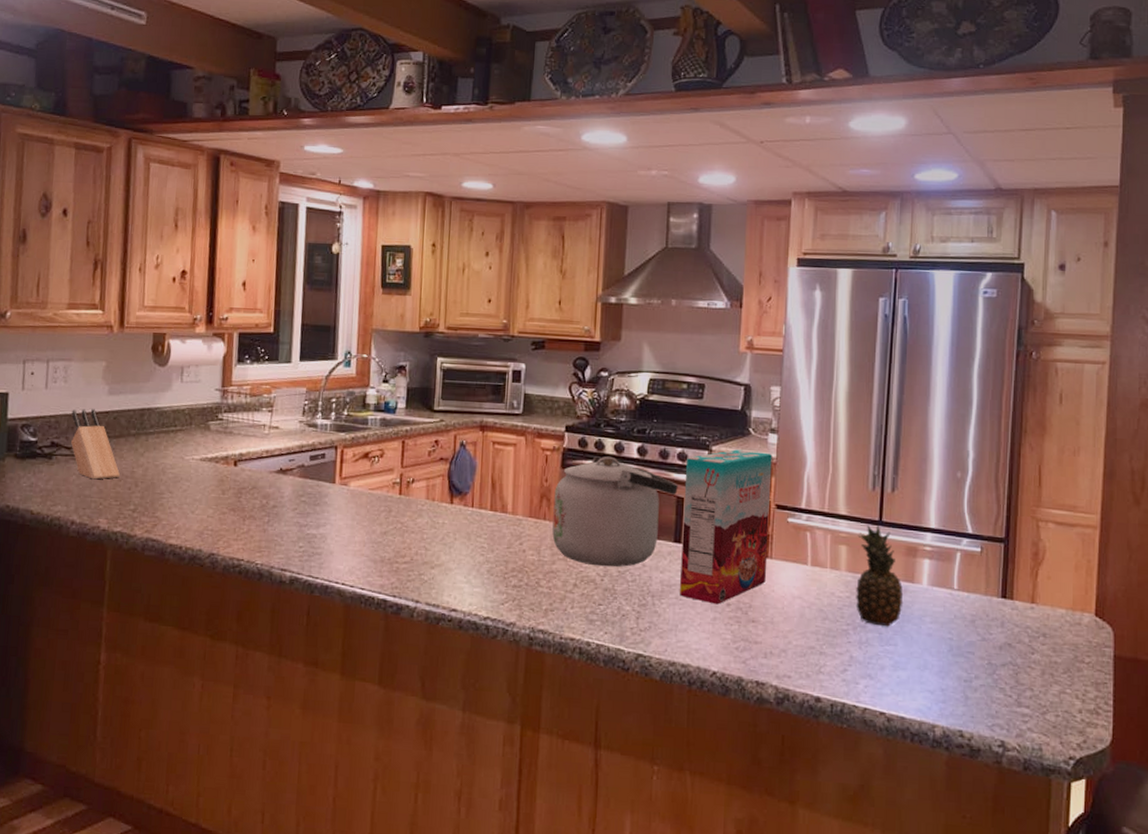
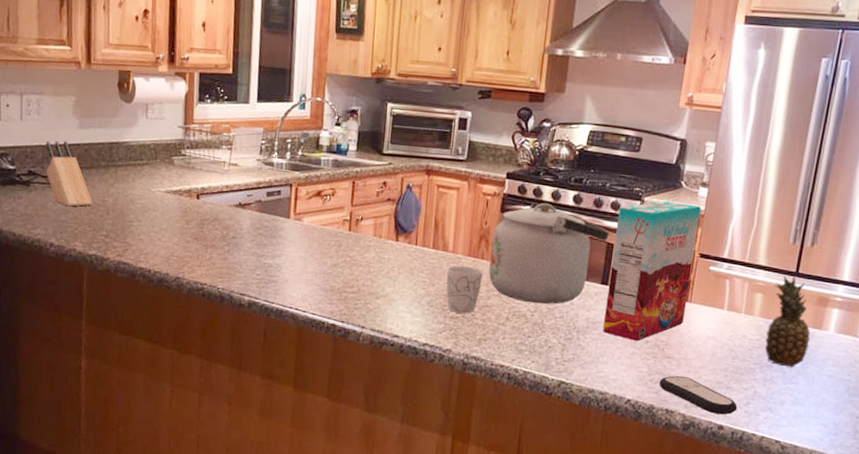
mug: none [506,528,546,582] -> present [446,265,483,314]
remote control: none [746,641,834,685] -> present [659,375,738,415]

